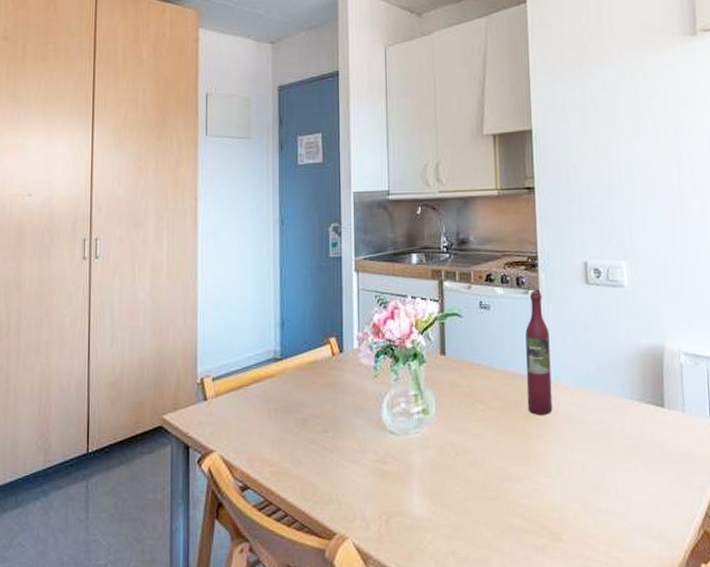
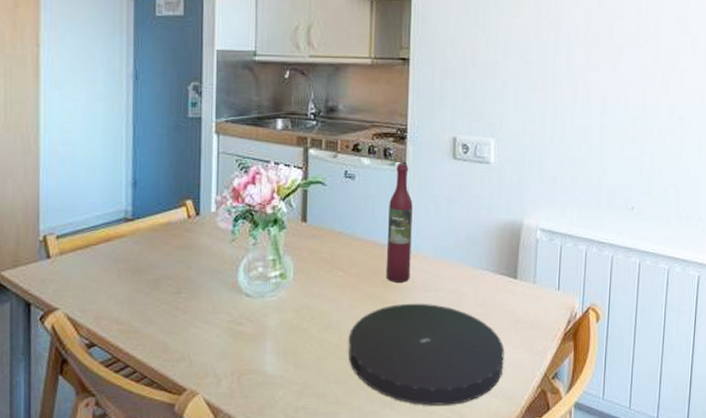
plate: none [494,436,660,550] -> present [348,303,505,406]

